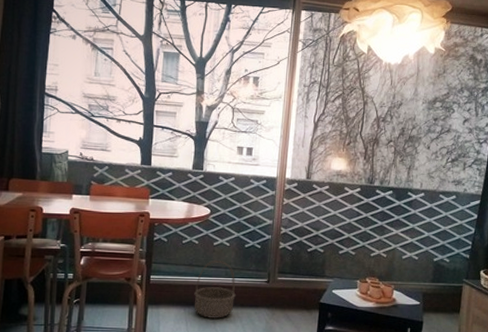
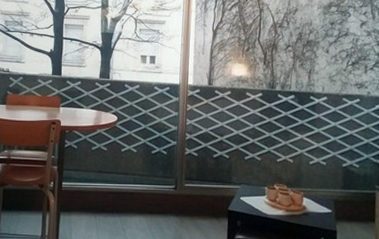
basket: present [194,259,236,319] -> none [104,166,144,226]

